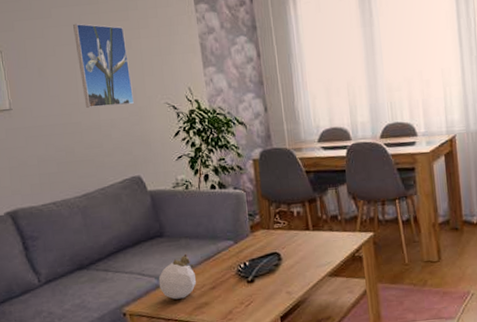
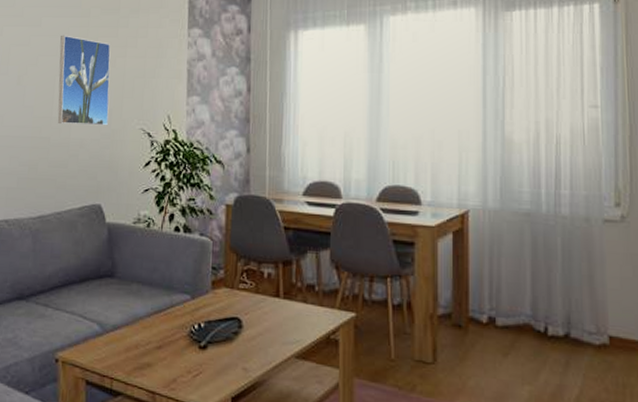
decorative egg: present [158,252,197,300] -> none [100,299,144,354]

